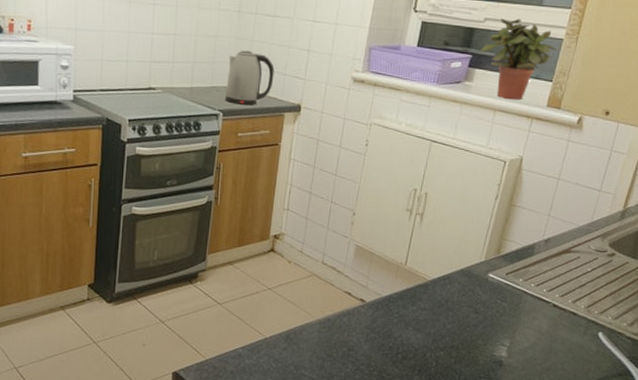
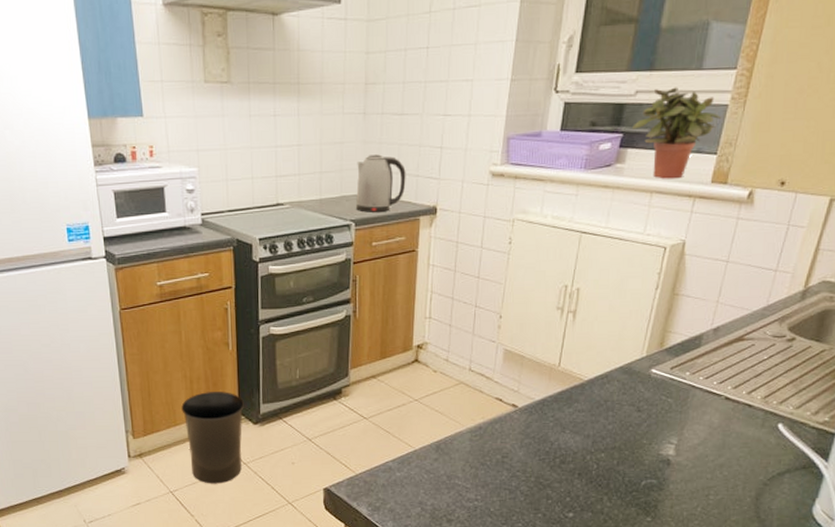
waste bin: none [35,267,99,361] -> present [181,392,244,483]

